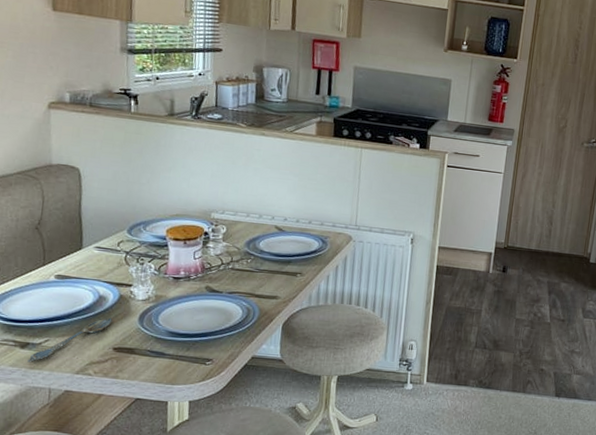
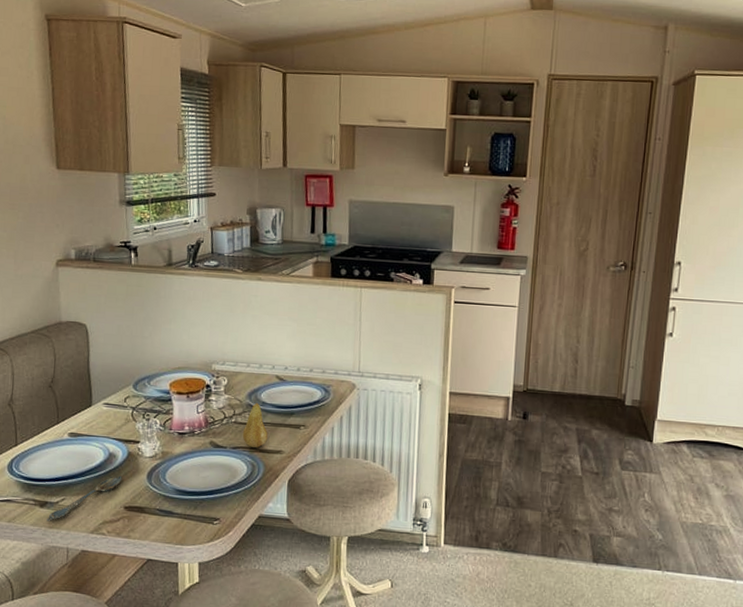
fruit: none [239,250,265,293] -> present [242,402,268,448]

